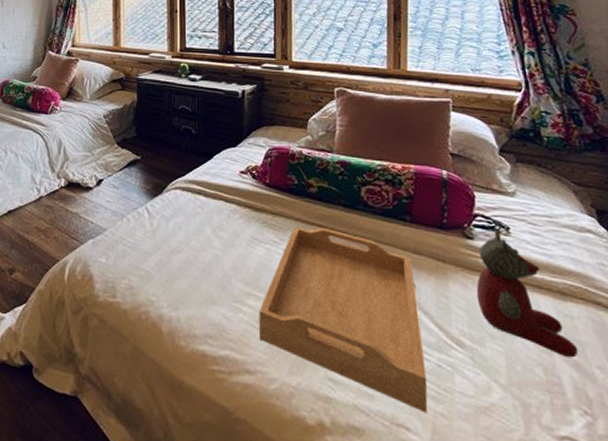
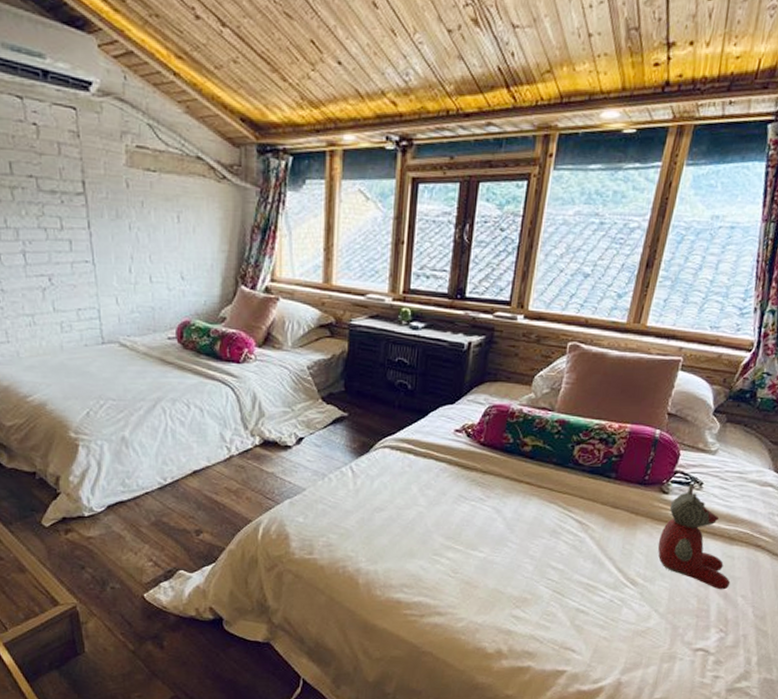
serving tray: present [258,226,428,413] -> none [453,484,609,638]

